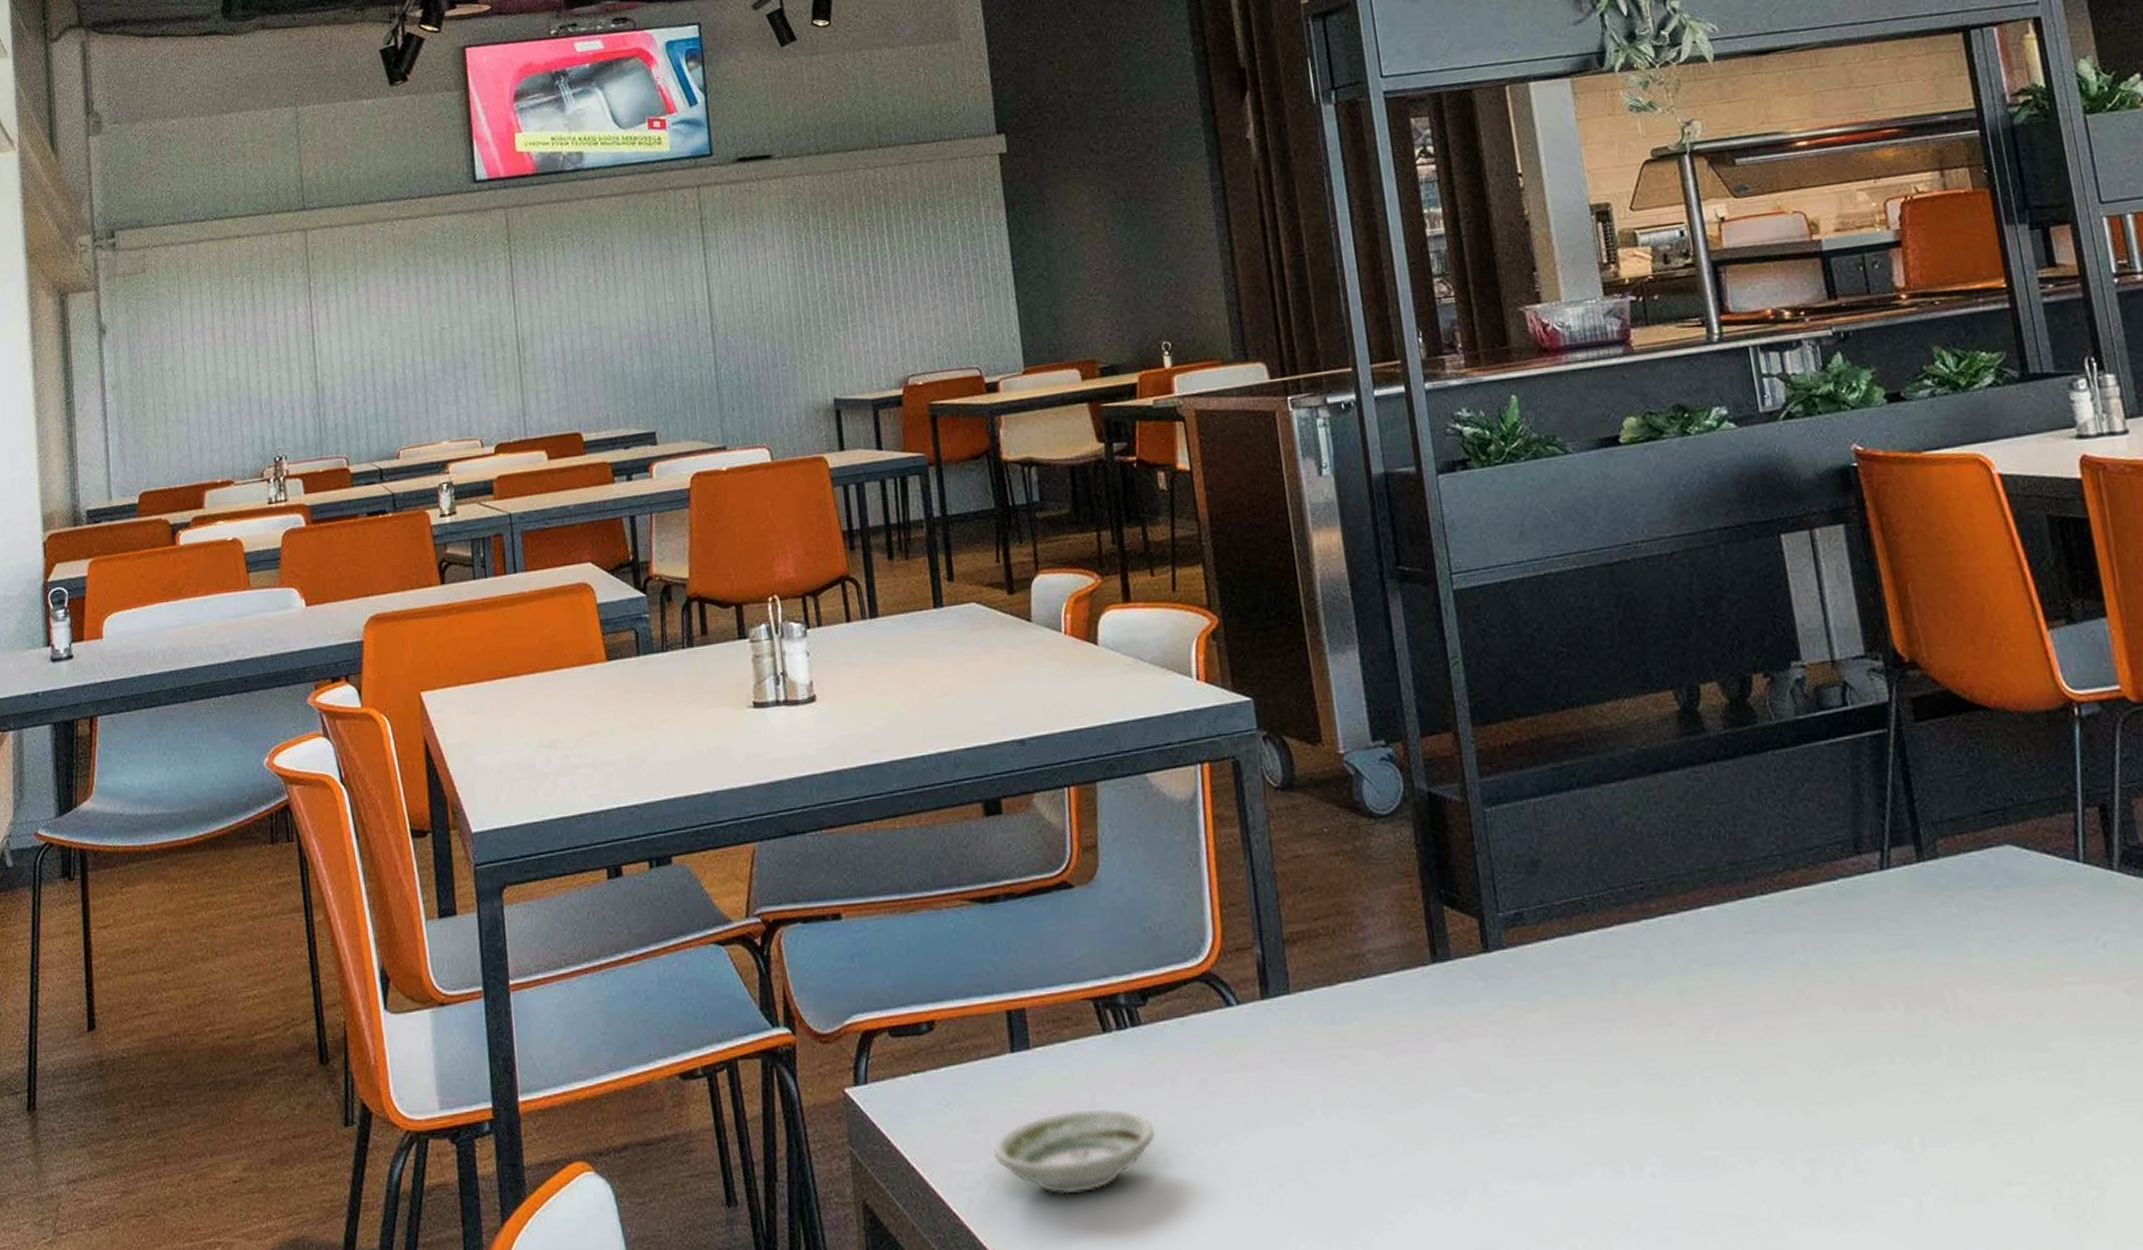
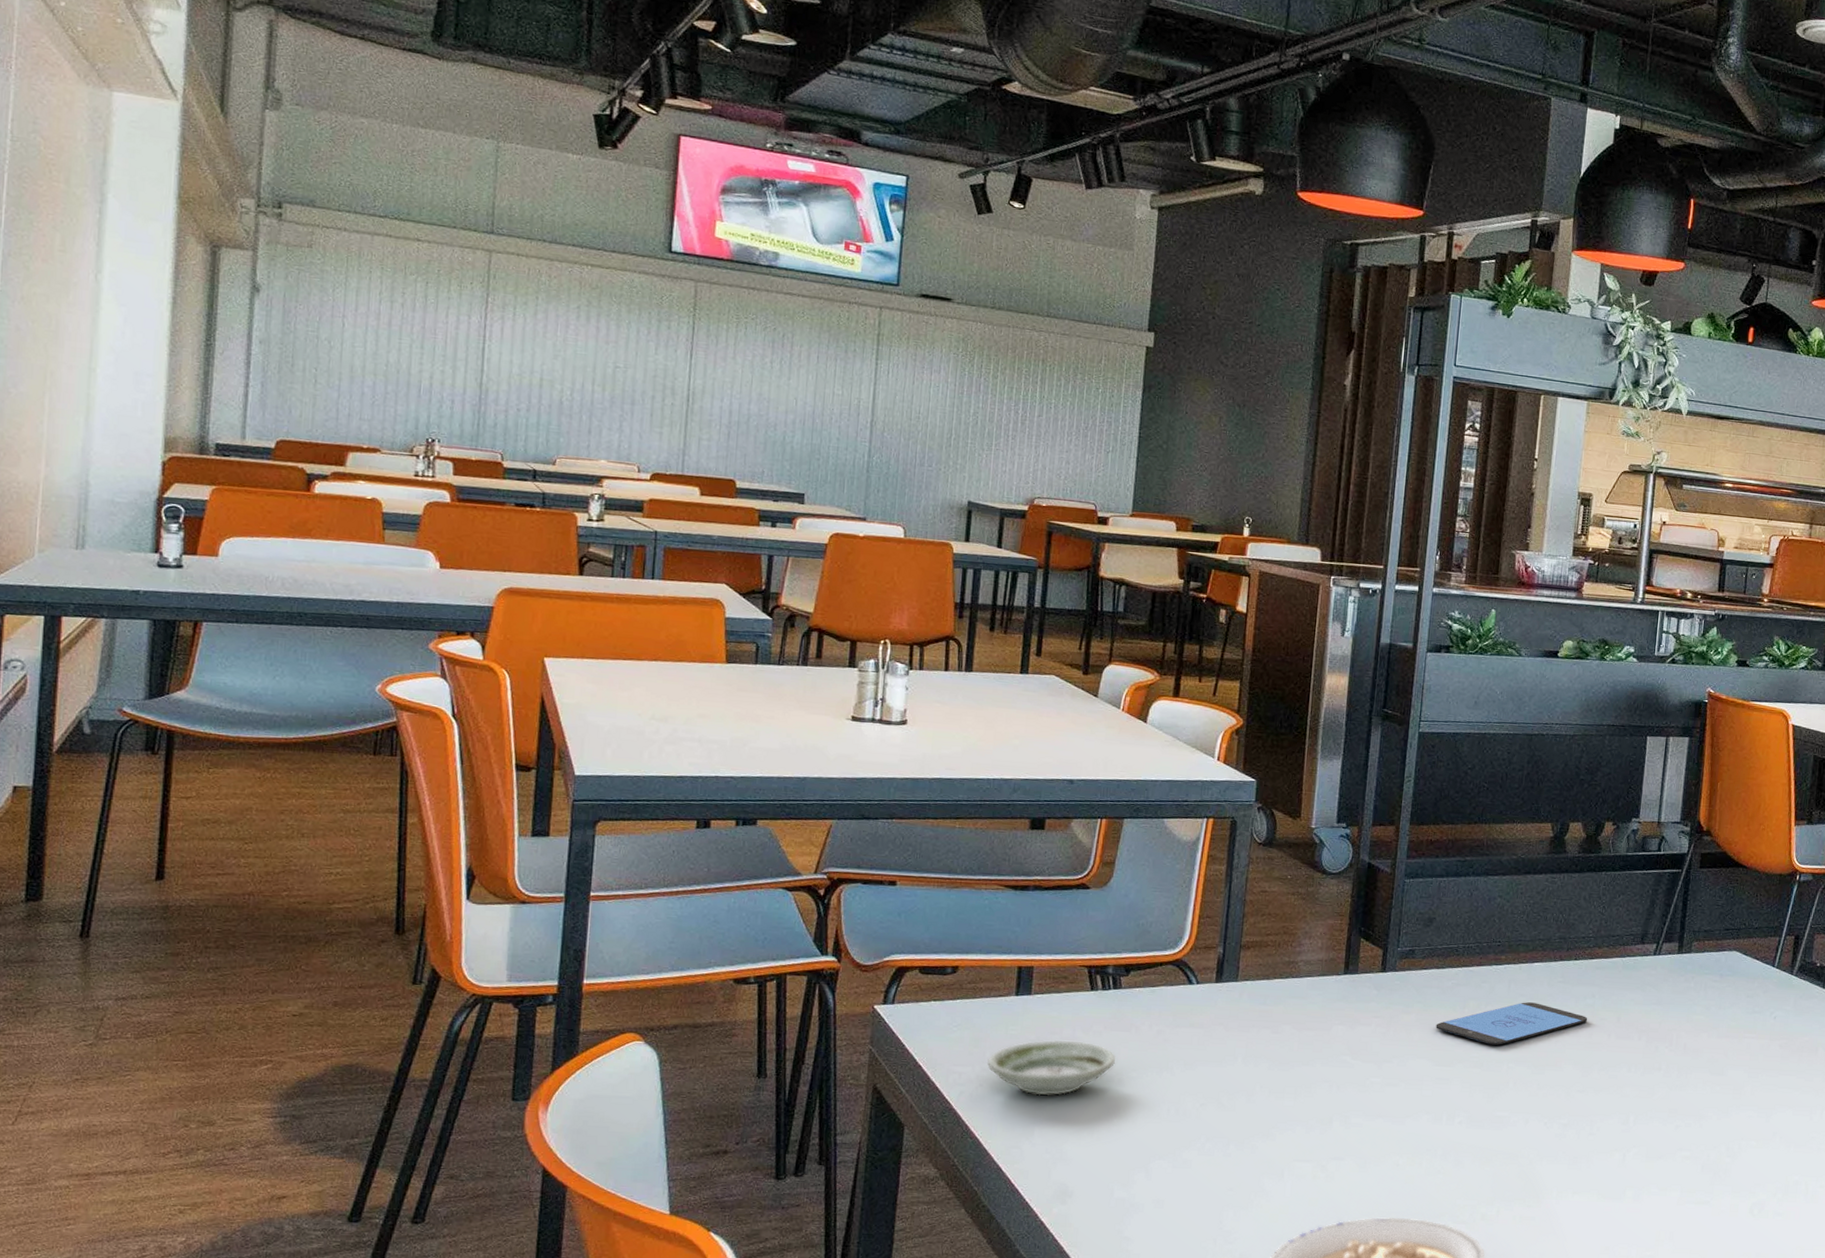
smartphone: none [1580,970,1805,1045] -> present [1435,1002,1588,1045]

